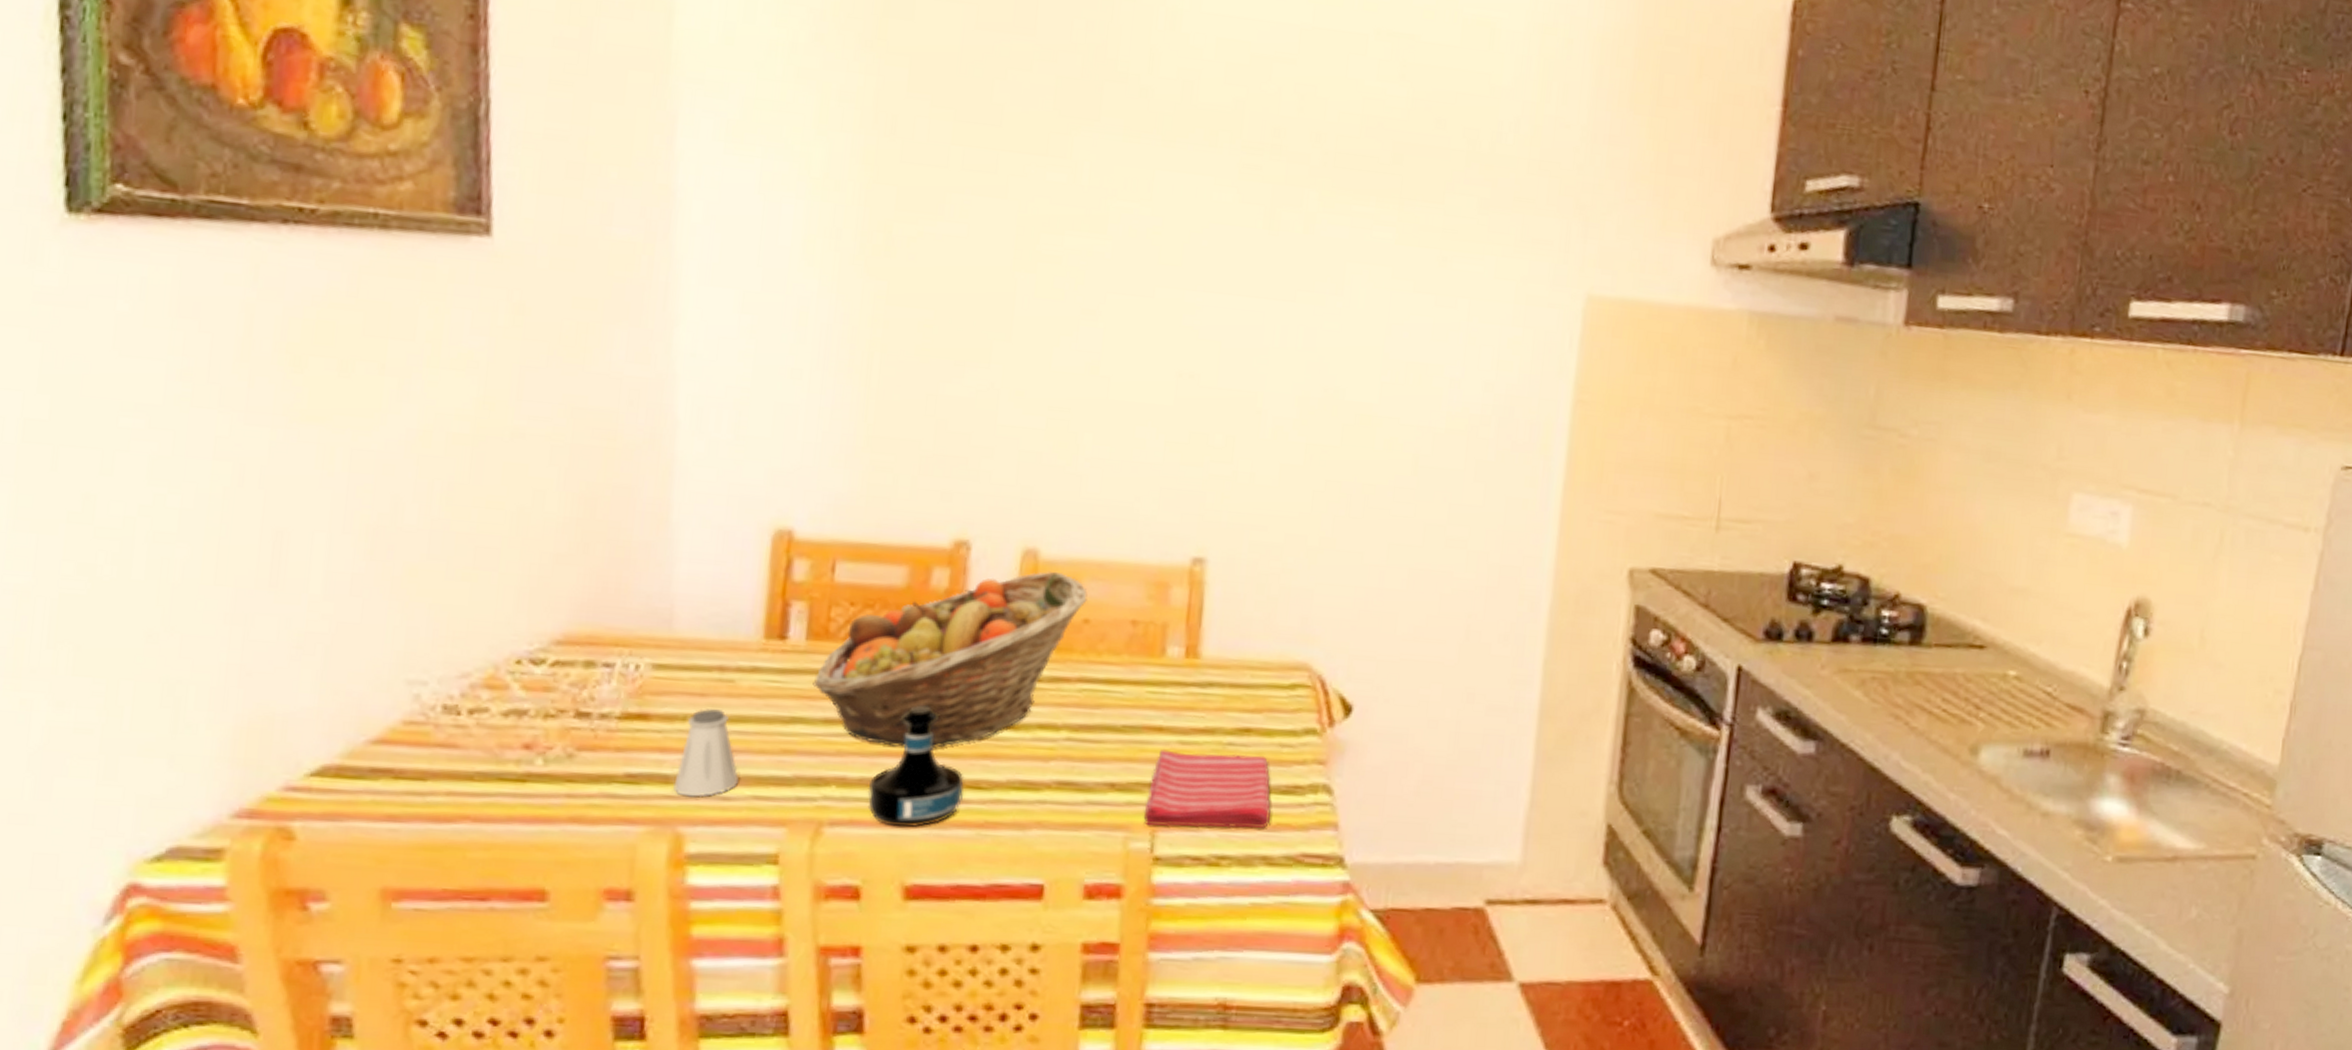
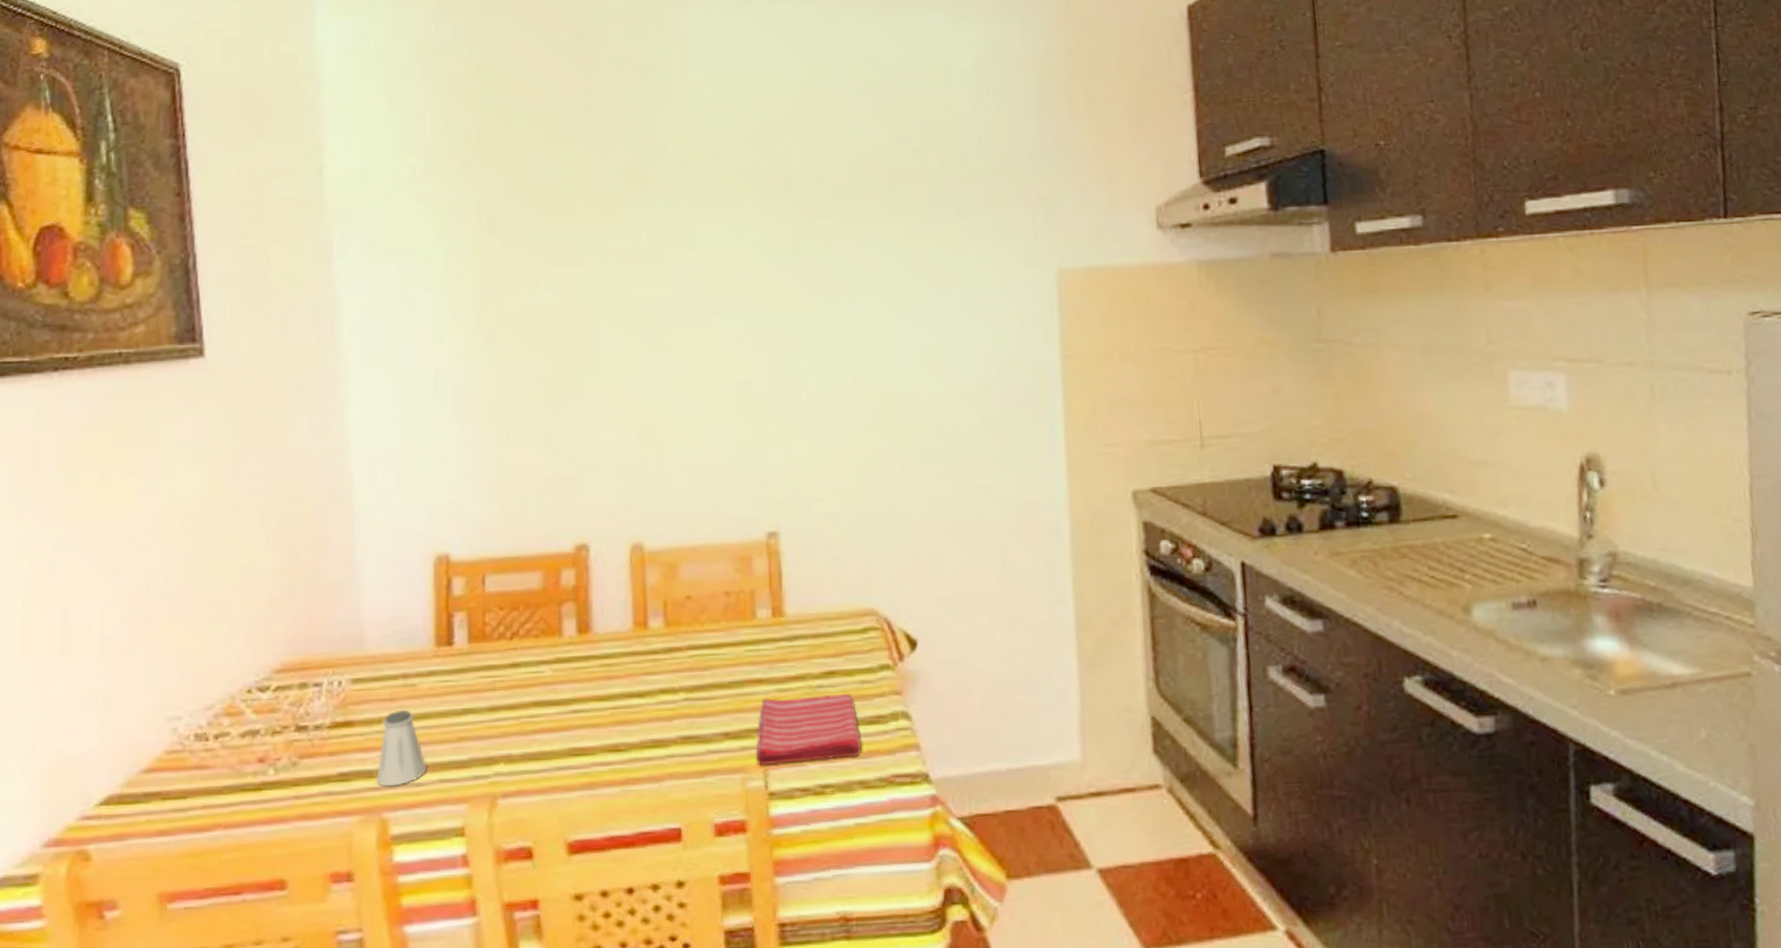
fruit basket: present [812,571,1088,748] -> none [477,559,687,724]
tequila bottle: present [867,705,964,828] -> none [529,686,606,792]

